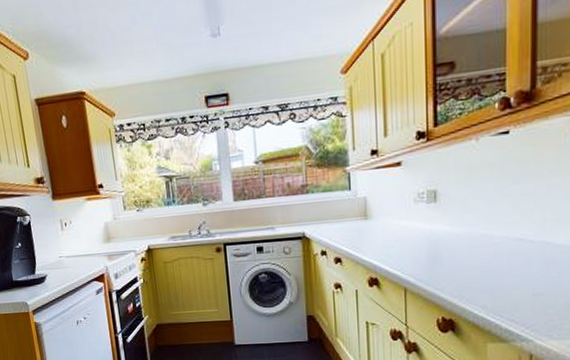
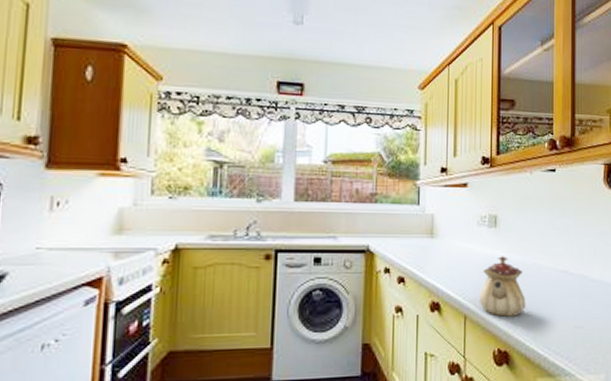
teapot: none [419,230,473,288] -> present [479,256,526,317]

